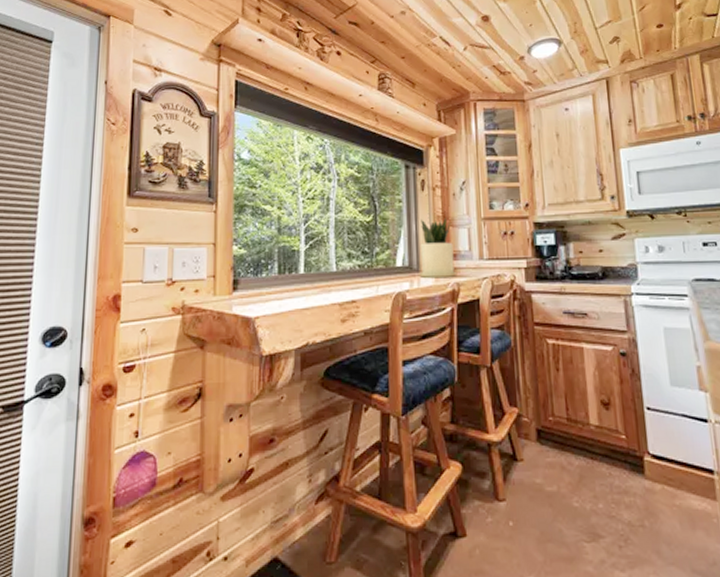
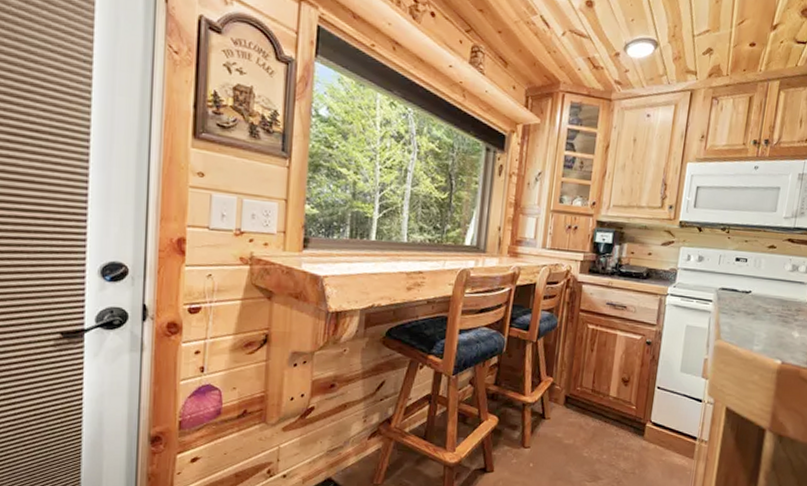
planter: present [419,218,458,279] -> none [484,203,521,261]

